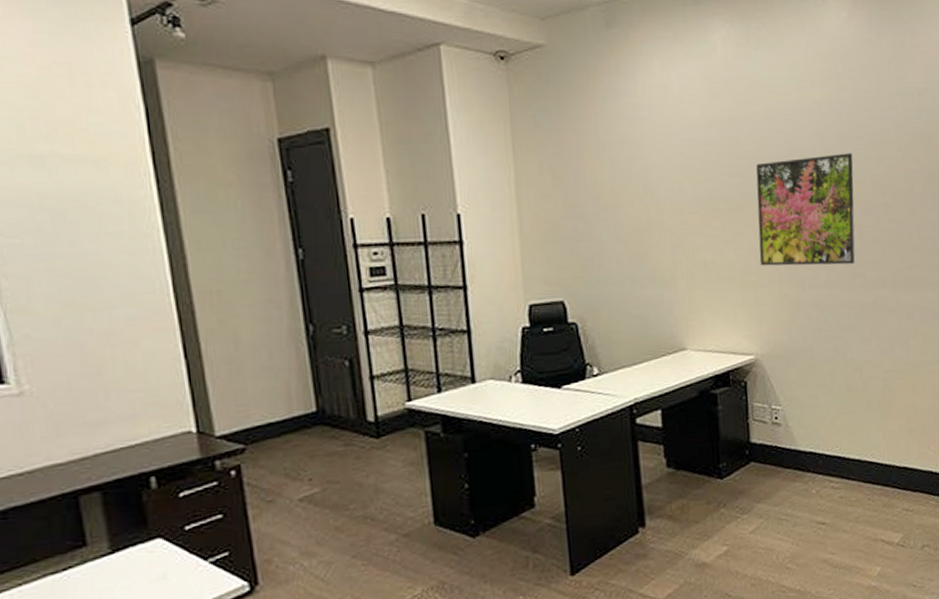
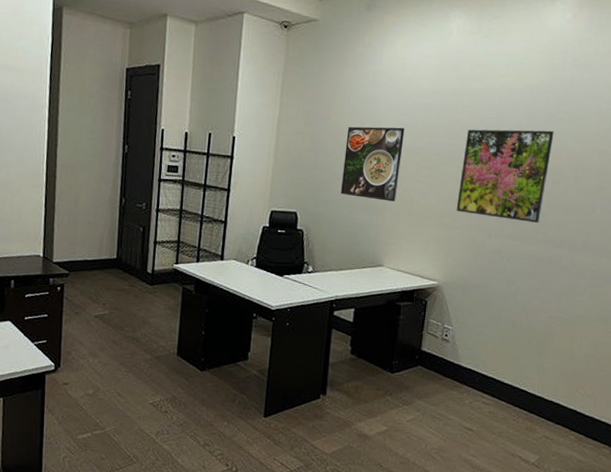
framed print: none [610,172,687,268] -> present [340,126,405,202]

